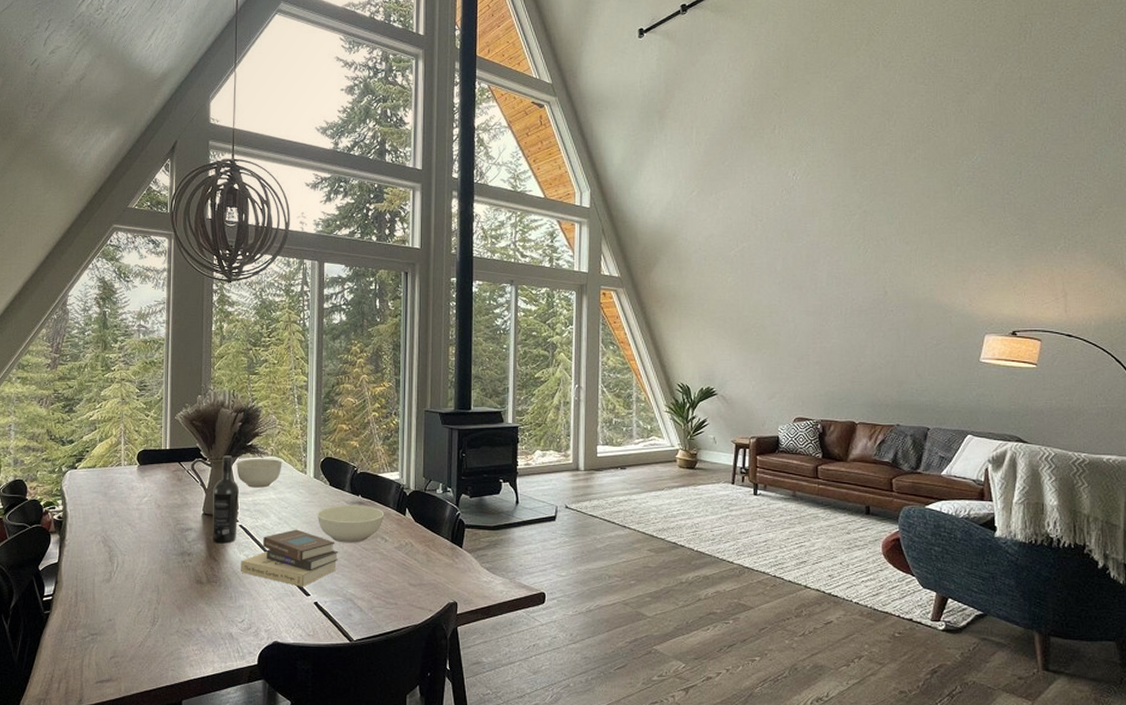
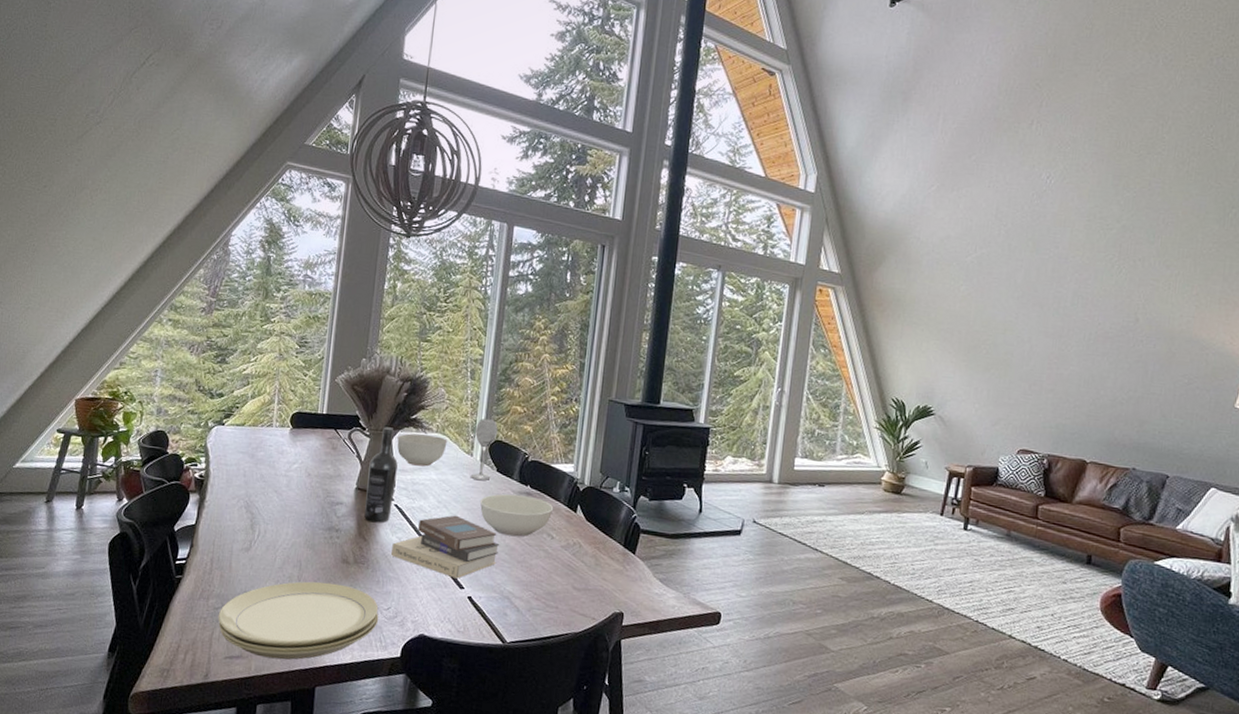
plate: none [86,603,235,679] -> present [218,581,379,660]
wineglass: none [306,439,327,496] -> present [470,418,498,481]

